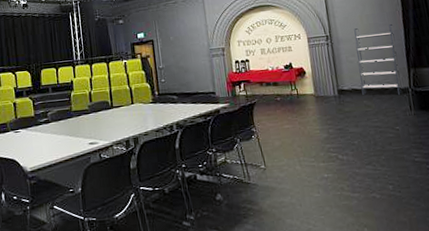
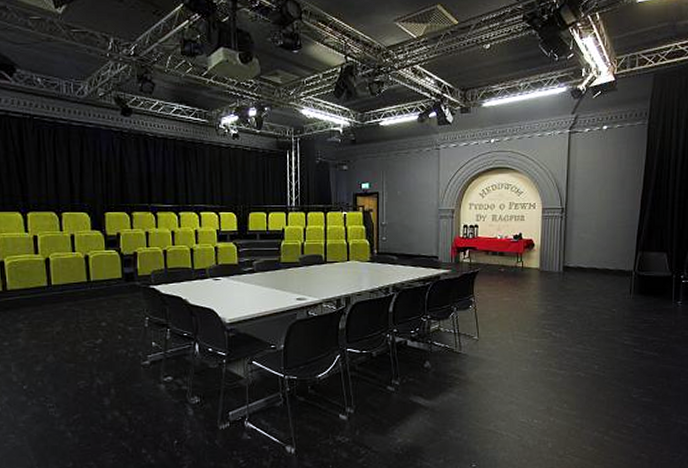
shelving unit: present [354,24,402,96] -> none [587,203,630,278]

